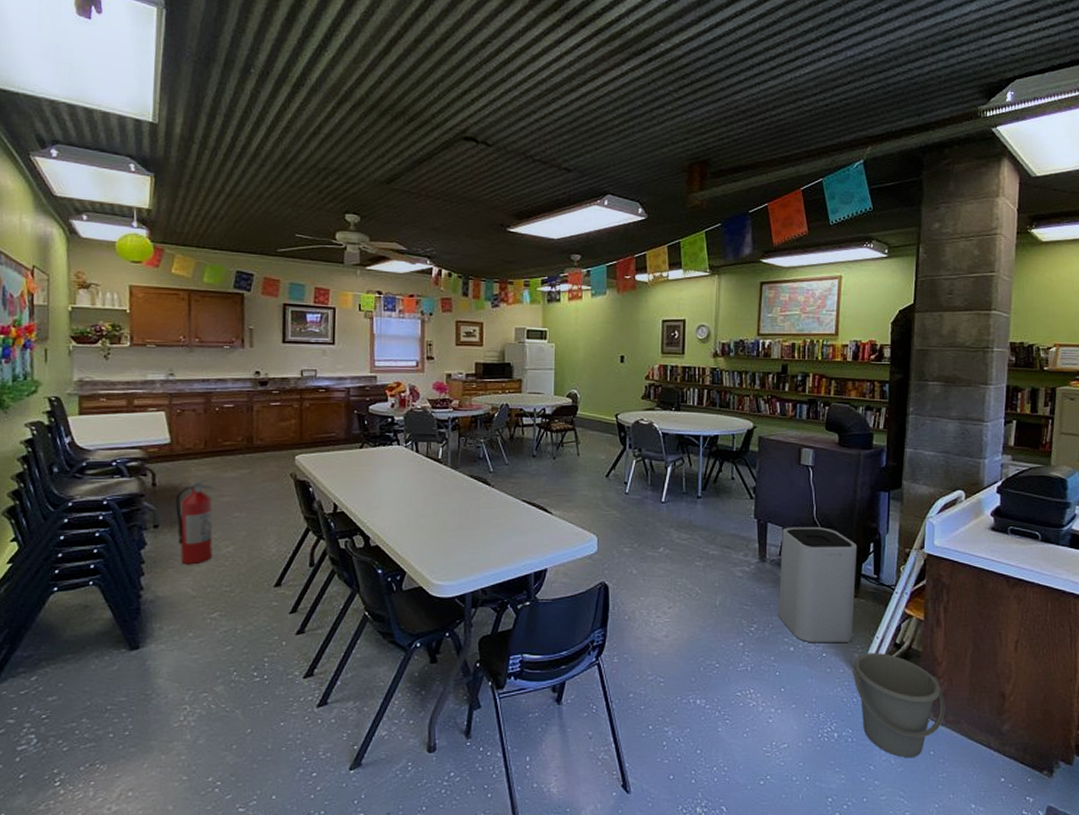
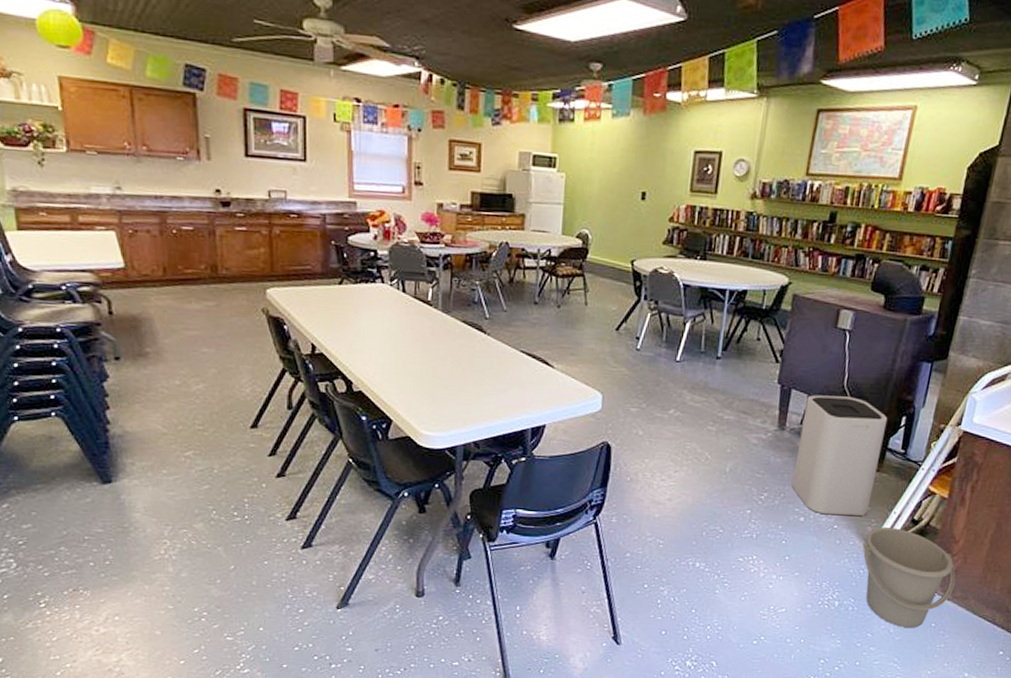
fire extinguisher: present [174,476,216,565] -> none [134,307,181,401]

